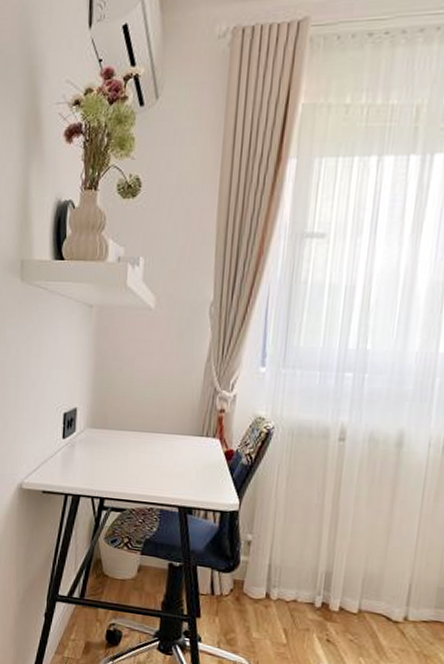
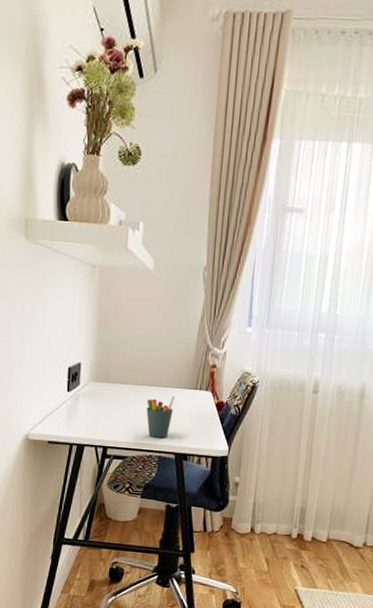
pen holder: none [146,443,179,490] -> present [146,396,176,438]

